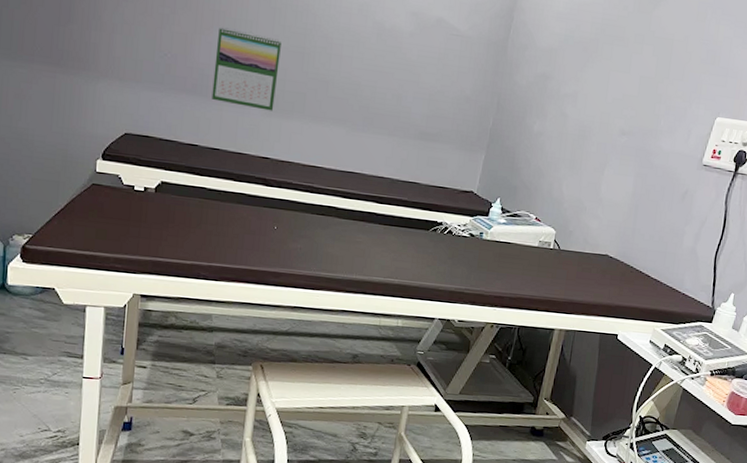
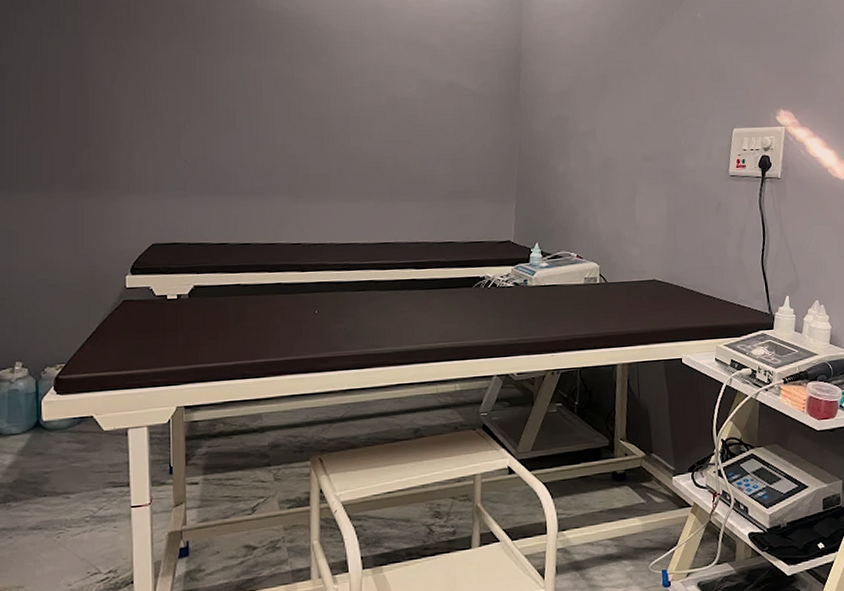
calendar: present [211,27,281,111] -> none [235,124,300,198]

